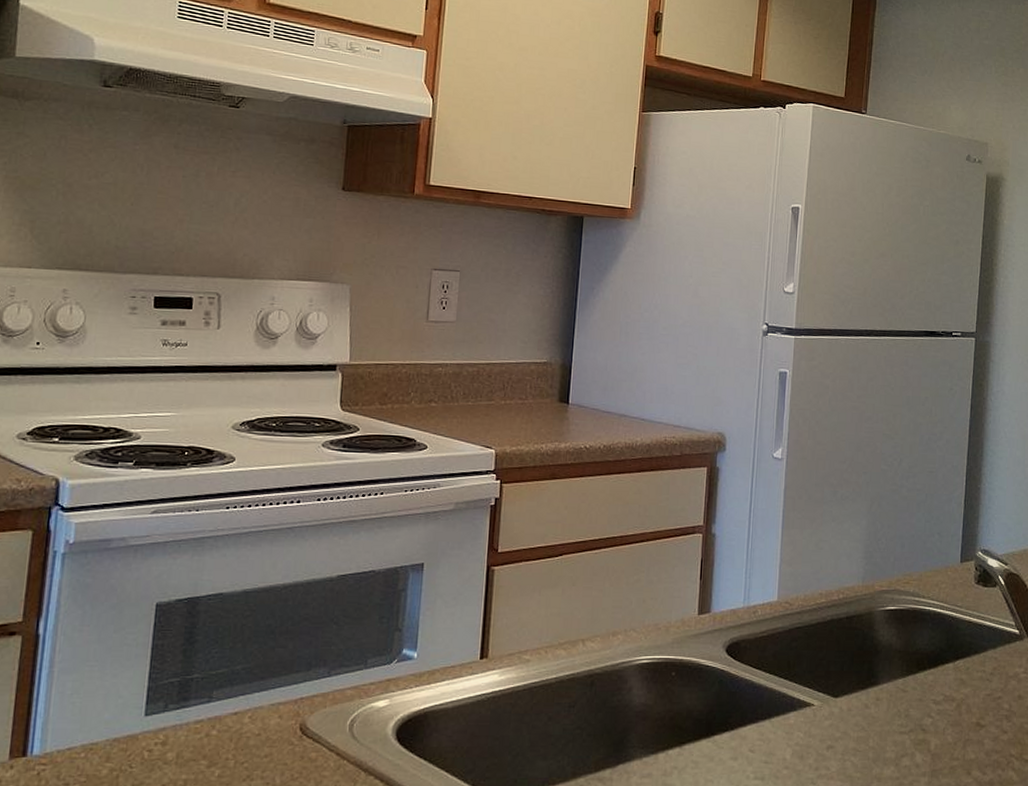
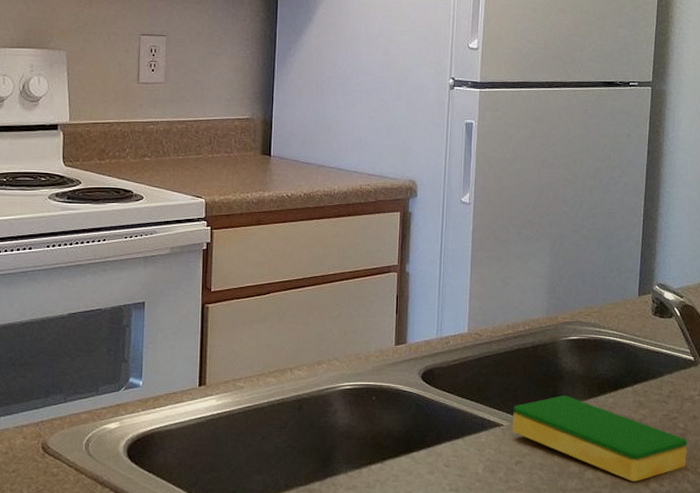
dish sponge: none [824,672,1012,769] -> present [512,395,688,482]

